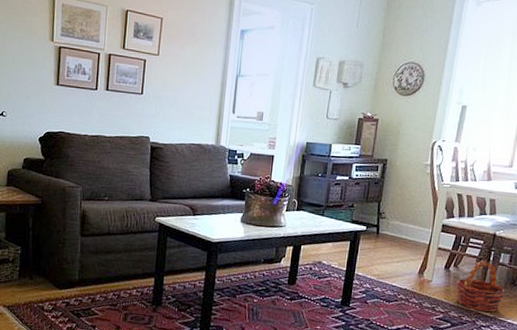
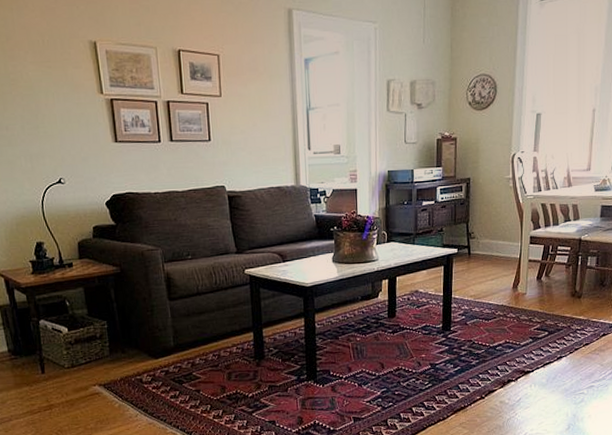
basket: present [456,261,505,312] -> none [550,266,595,316]

